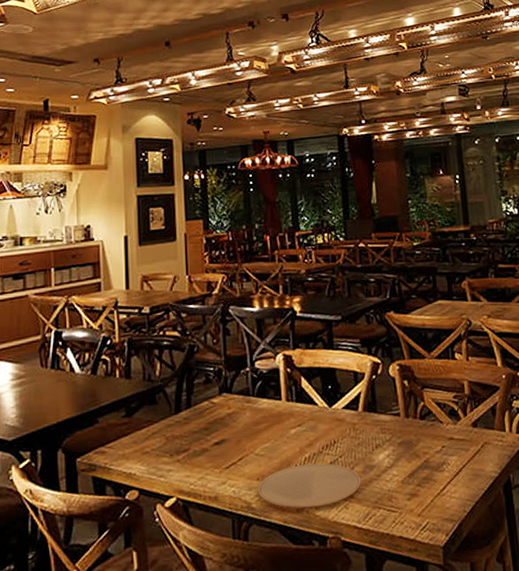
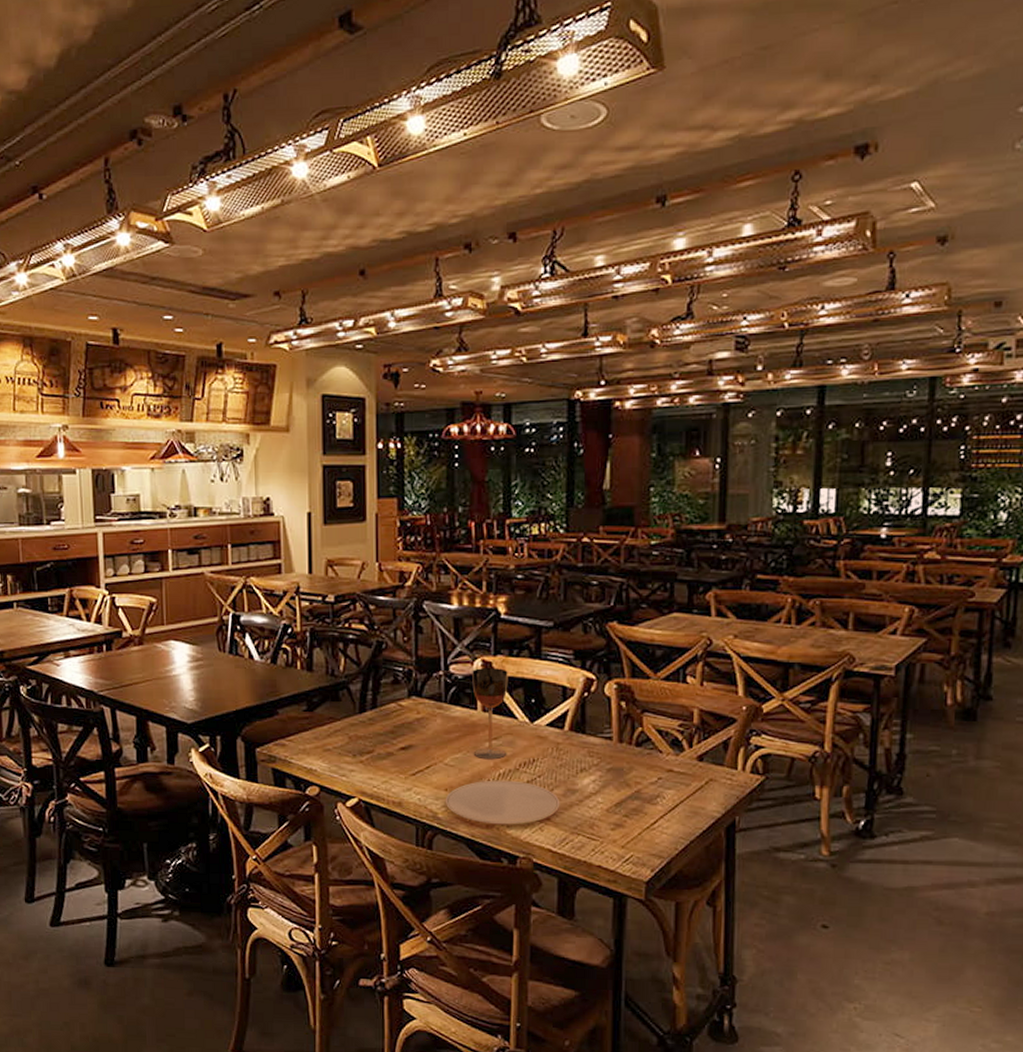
wineglass: none [275,360,310,446] -> present [472,668,508,760]

